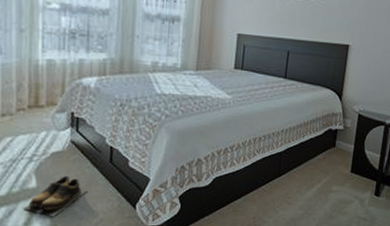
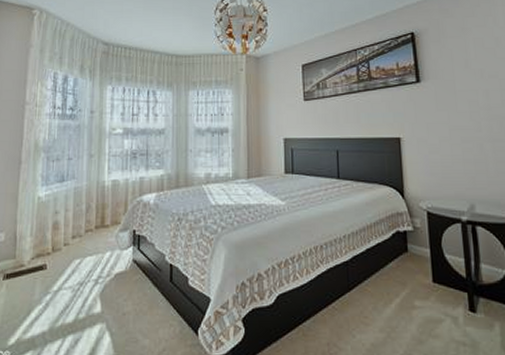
shoes: present [23,175,87,217] -> none [89,298,149,347]

